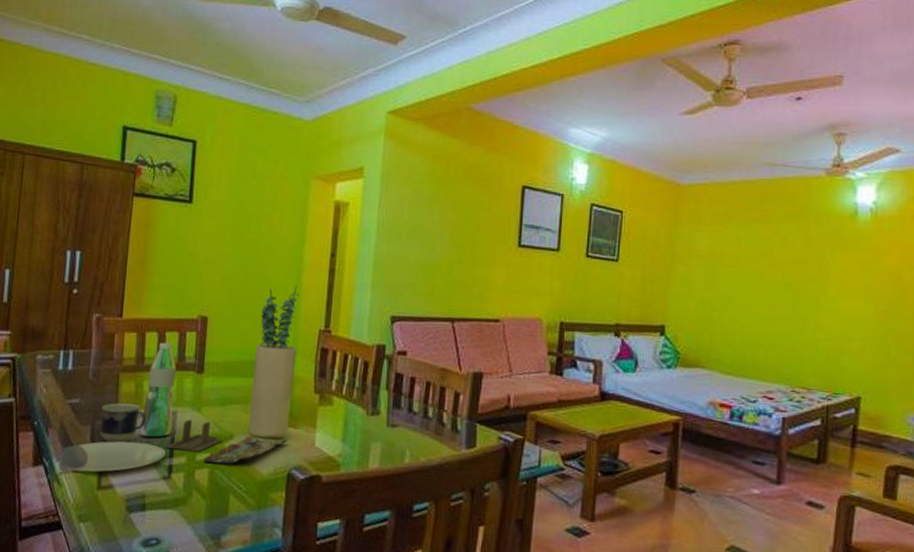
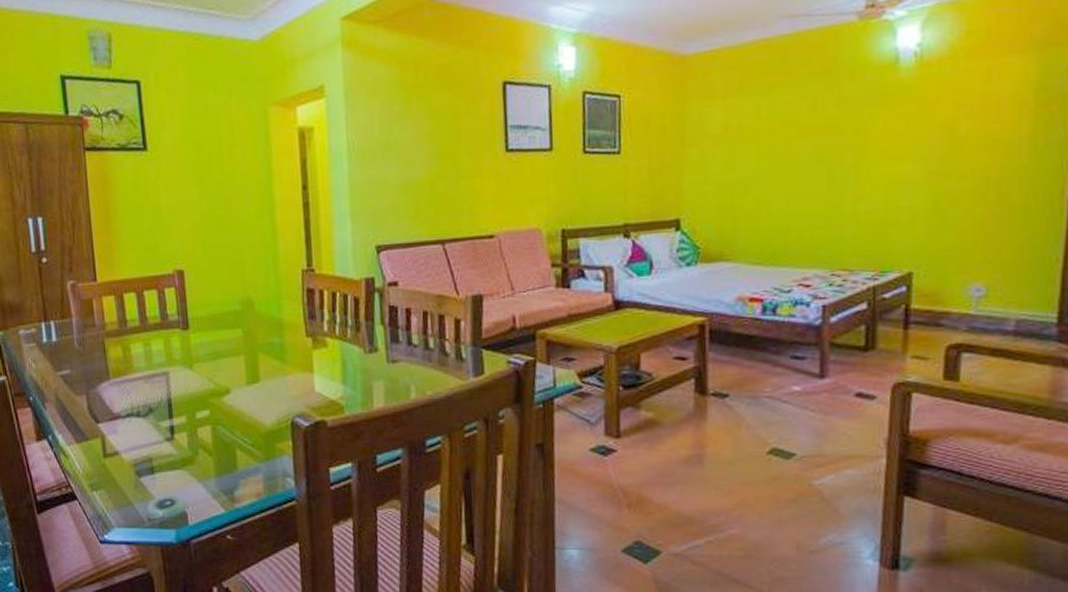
plate: present [42,441,166,473] -> none [45,406,165,442]
cup: present [99,403,146,443] -> none [92,369,139,410]
water bottle: present [139,342,176,437] -> none [134,301,167,400]
napkin holder: present [165,419,224,452] -> none [162,378,221,411]
magazine: present [203,436,288,465] -> none [204,388,286,420]
vase: present [247,286,299,439] -> none [238,225,285,389]

